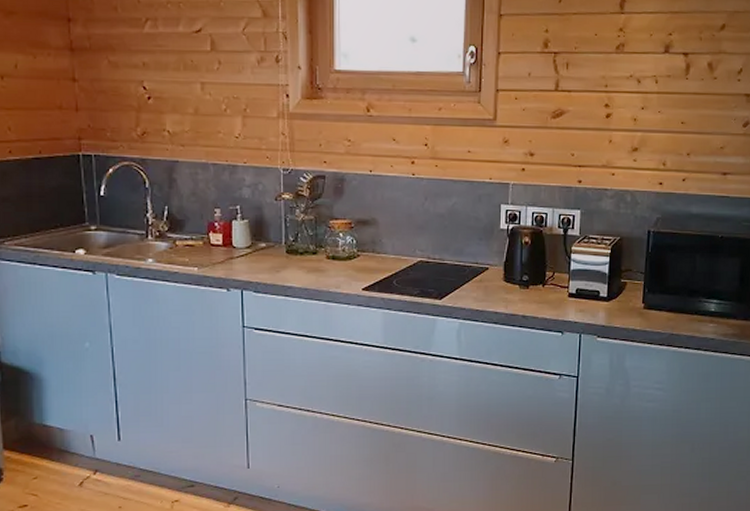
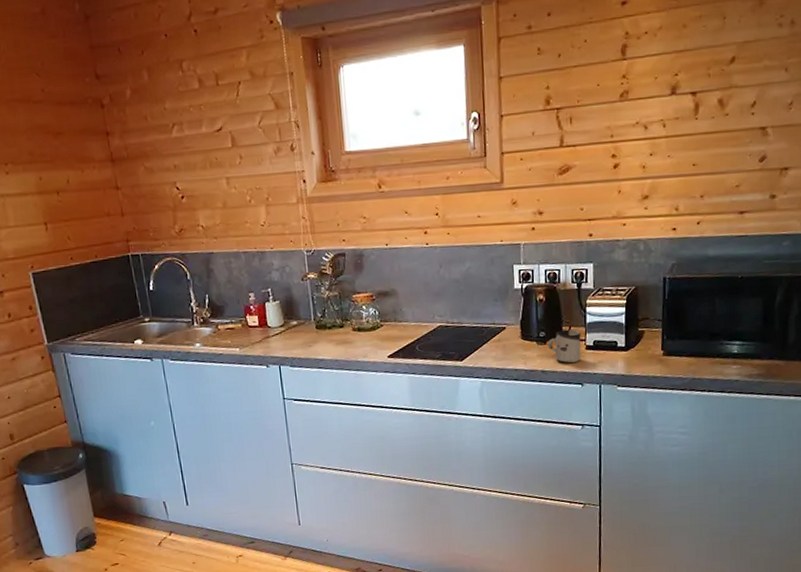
cup: none [530,275,563,310] -> present [547,329,581,364]

